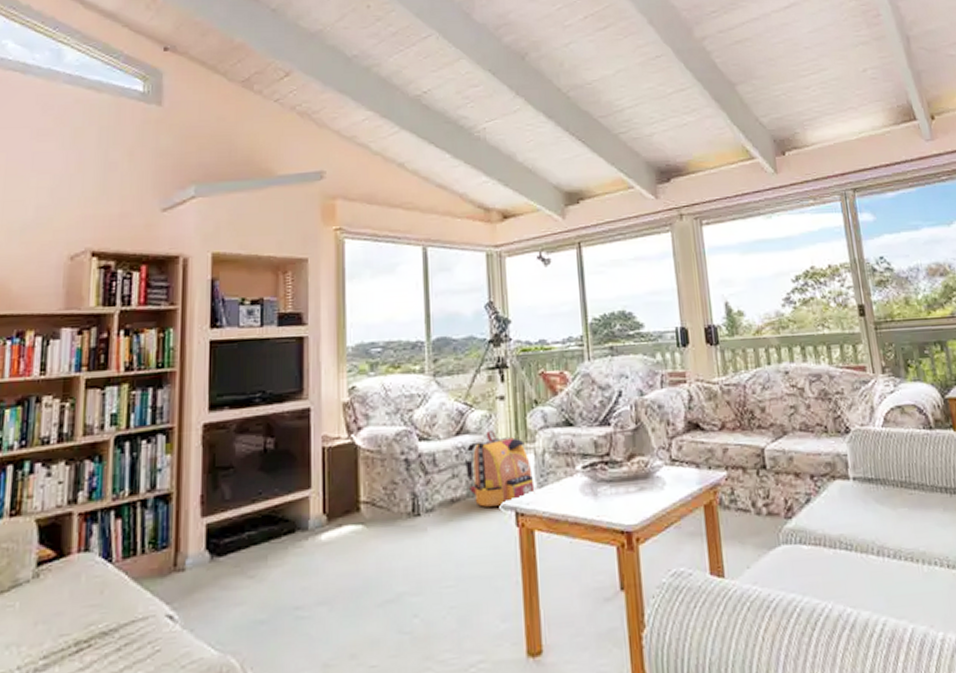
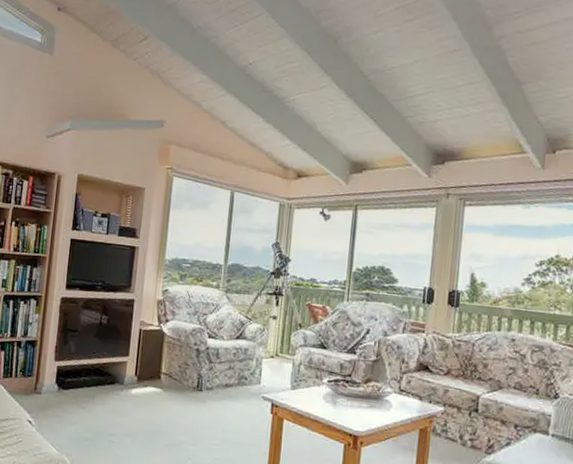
backpack: present [465,431,535,507] -> none [239,340,290,397]

